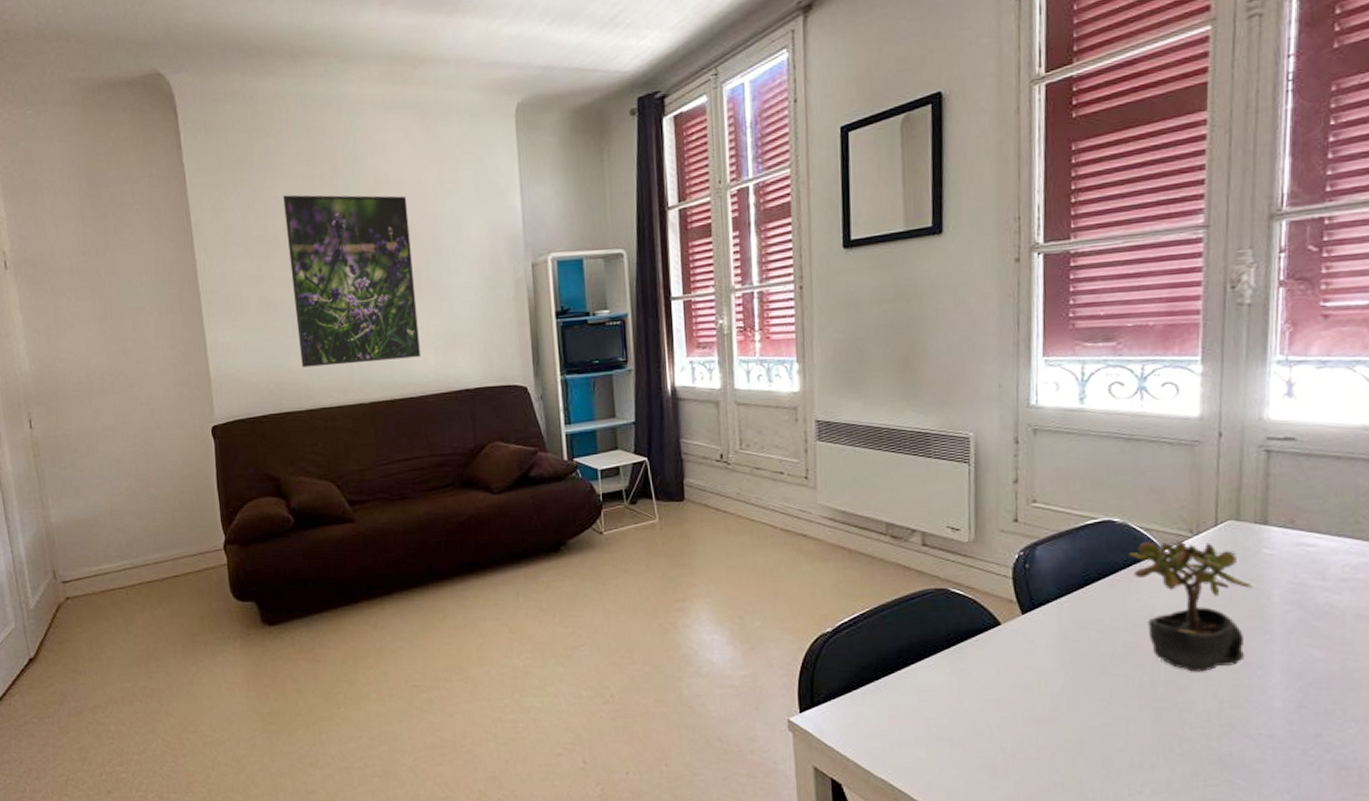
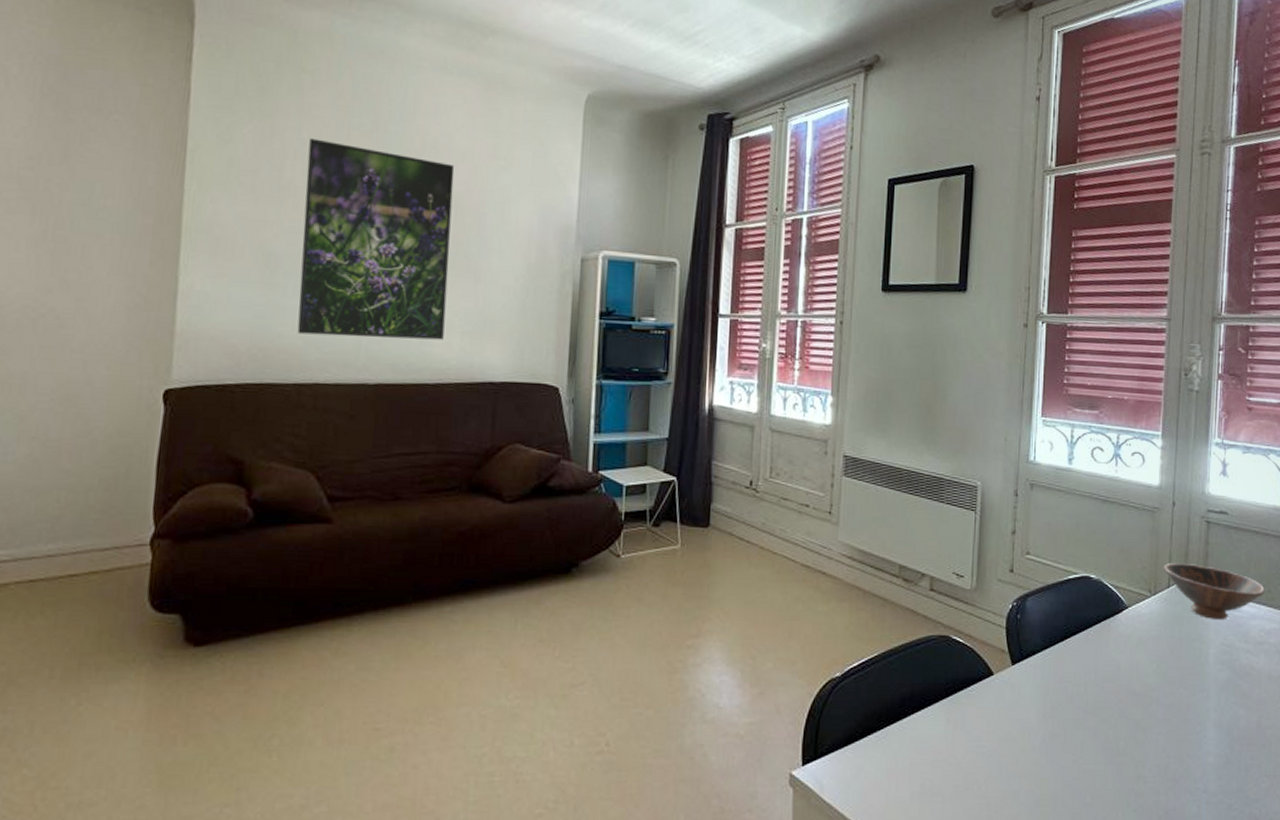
succulent plant: present [1129,540,1252,672] -> none [1102,599,1194,727]
bowl: none [1208,498,1350,558] -> present [1163,562,1265,621]

